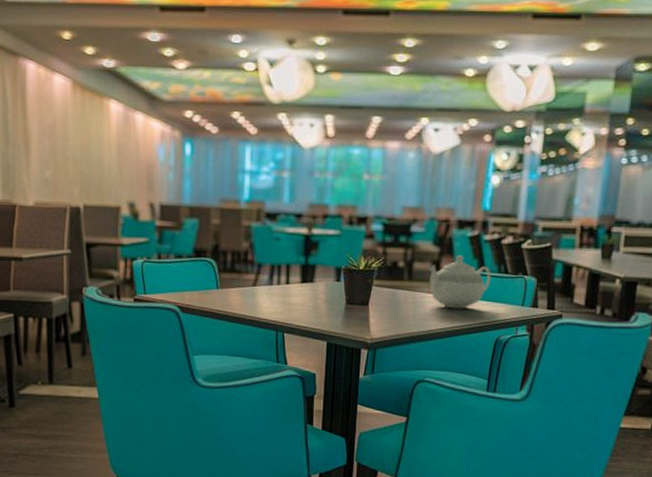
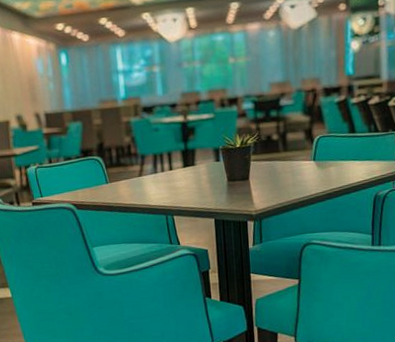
teapot: present [429,255,491,309] -> none [302,121,363,173]

